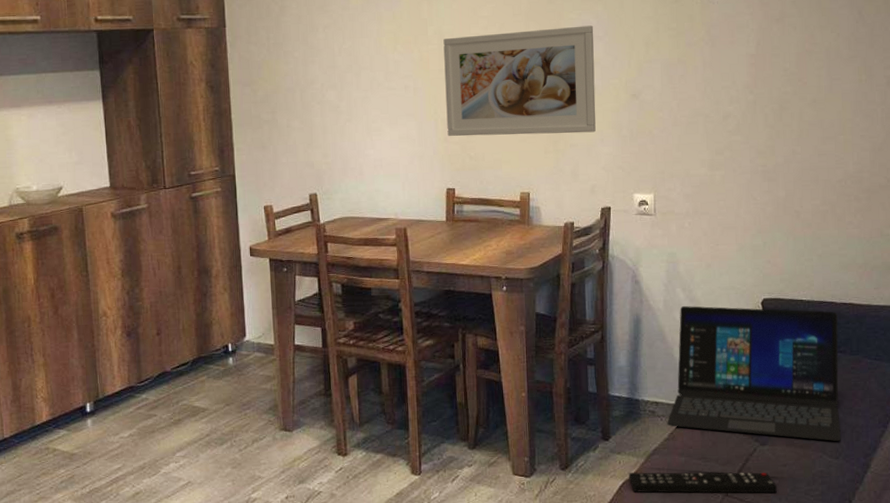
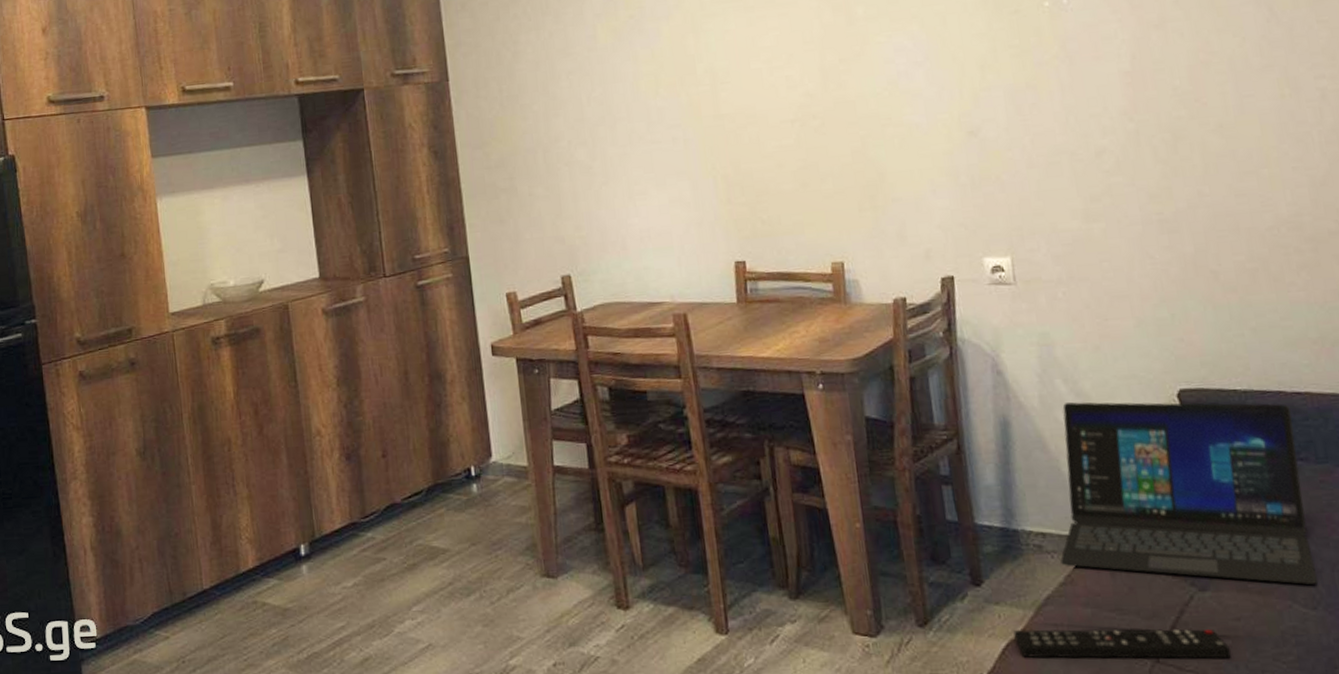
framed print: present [443,25,596,136] -> none [716,49,924,196]

